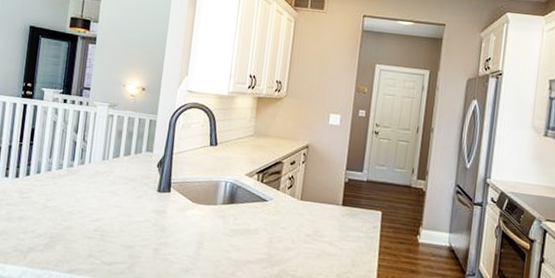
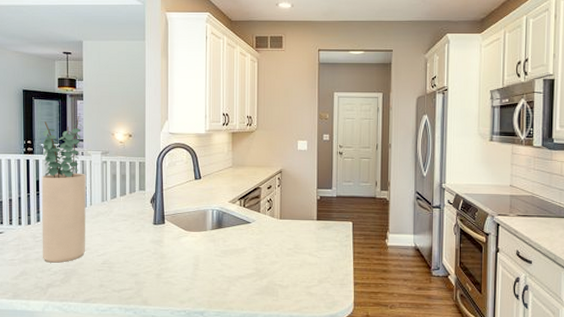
vase: none [27,61,91,225] -> present [41,116,86,263]

